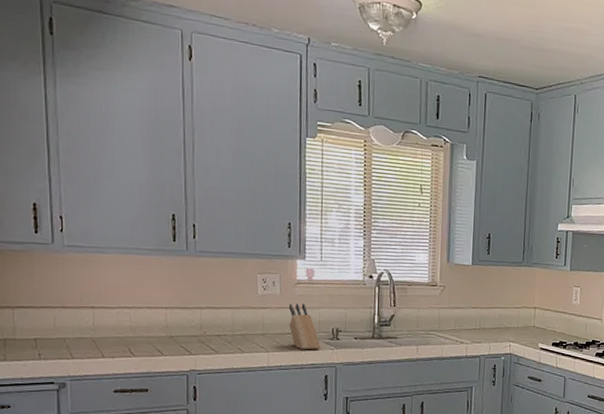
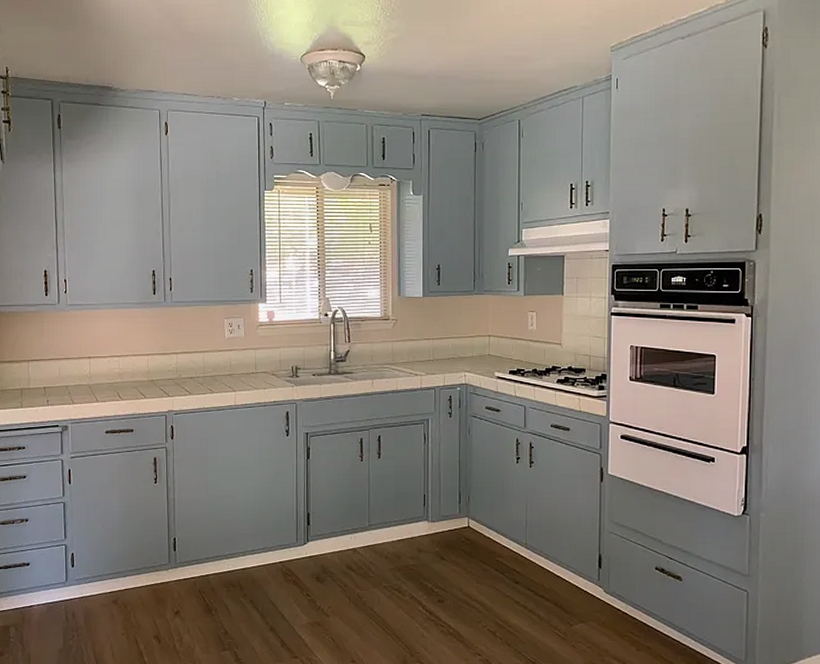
knife block: present [288,303,321,350] -> none [252,344,282,388]

